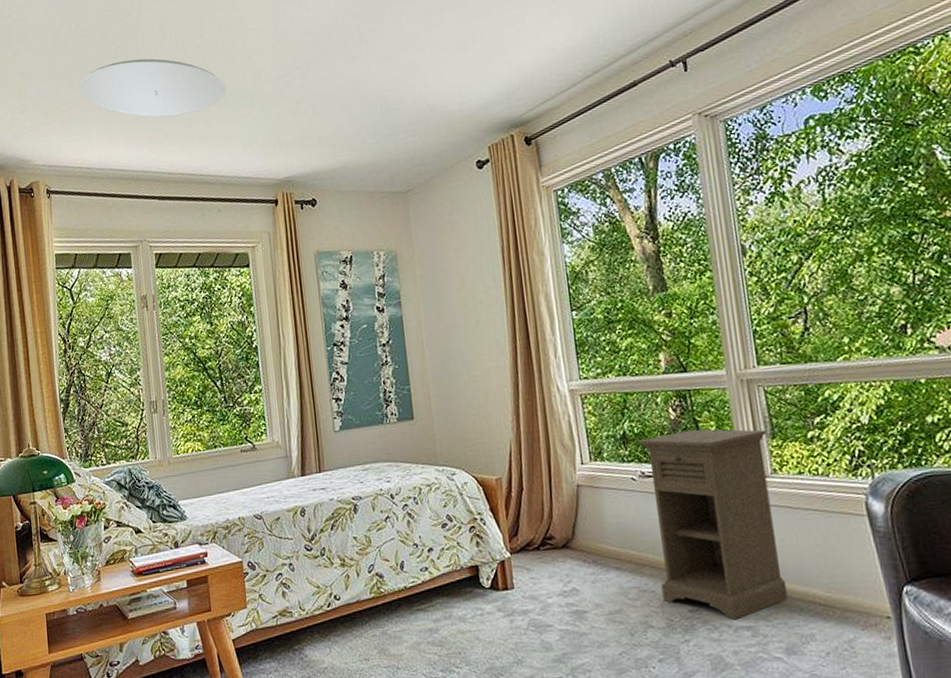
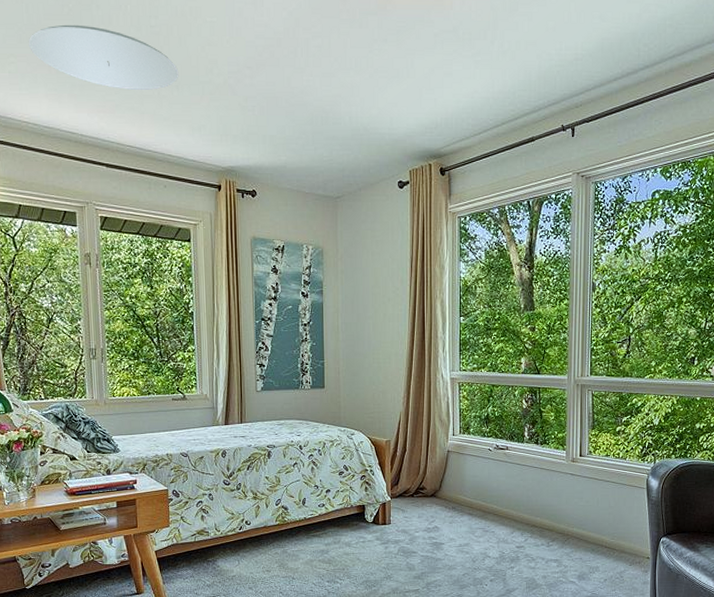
nightstand: present [638,429,788,620] -> none [497,417,589,555]

